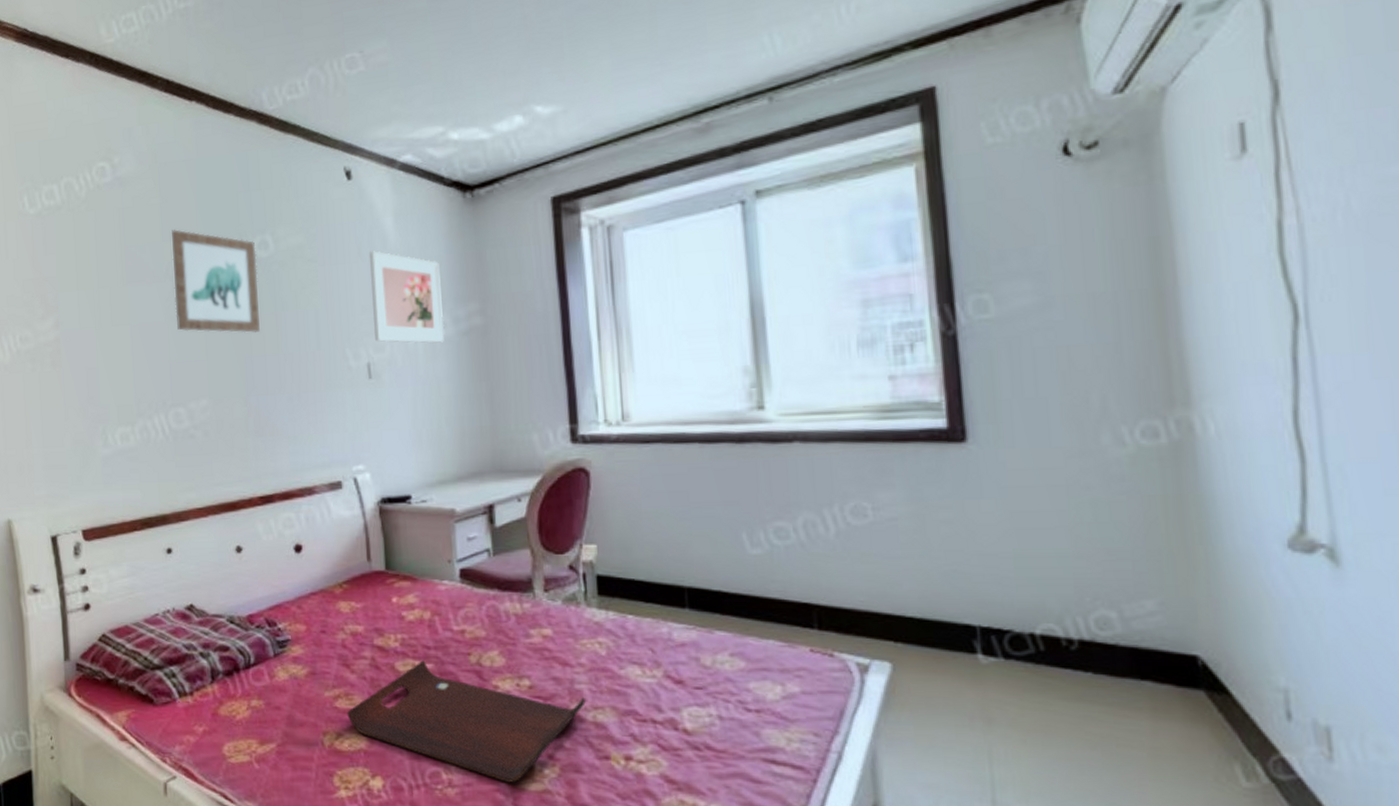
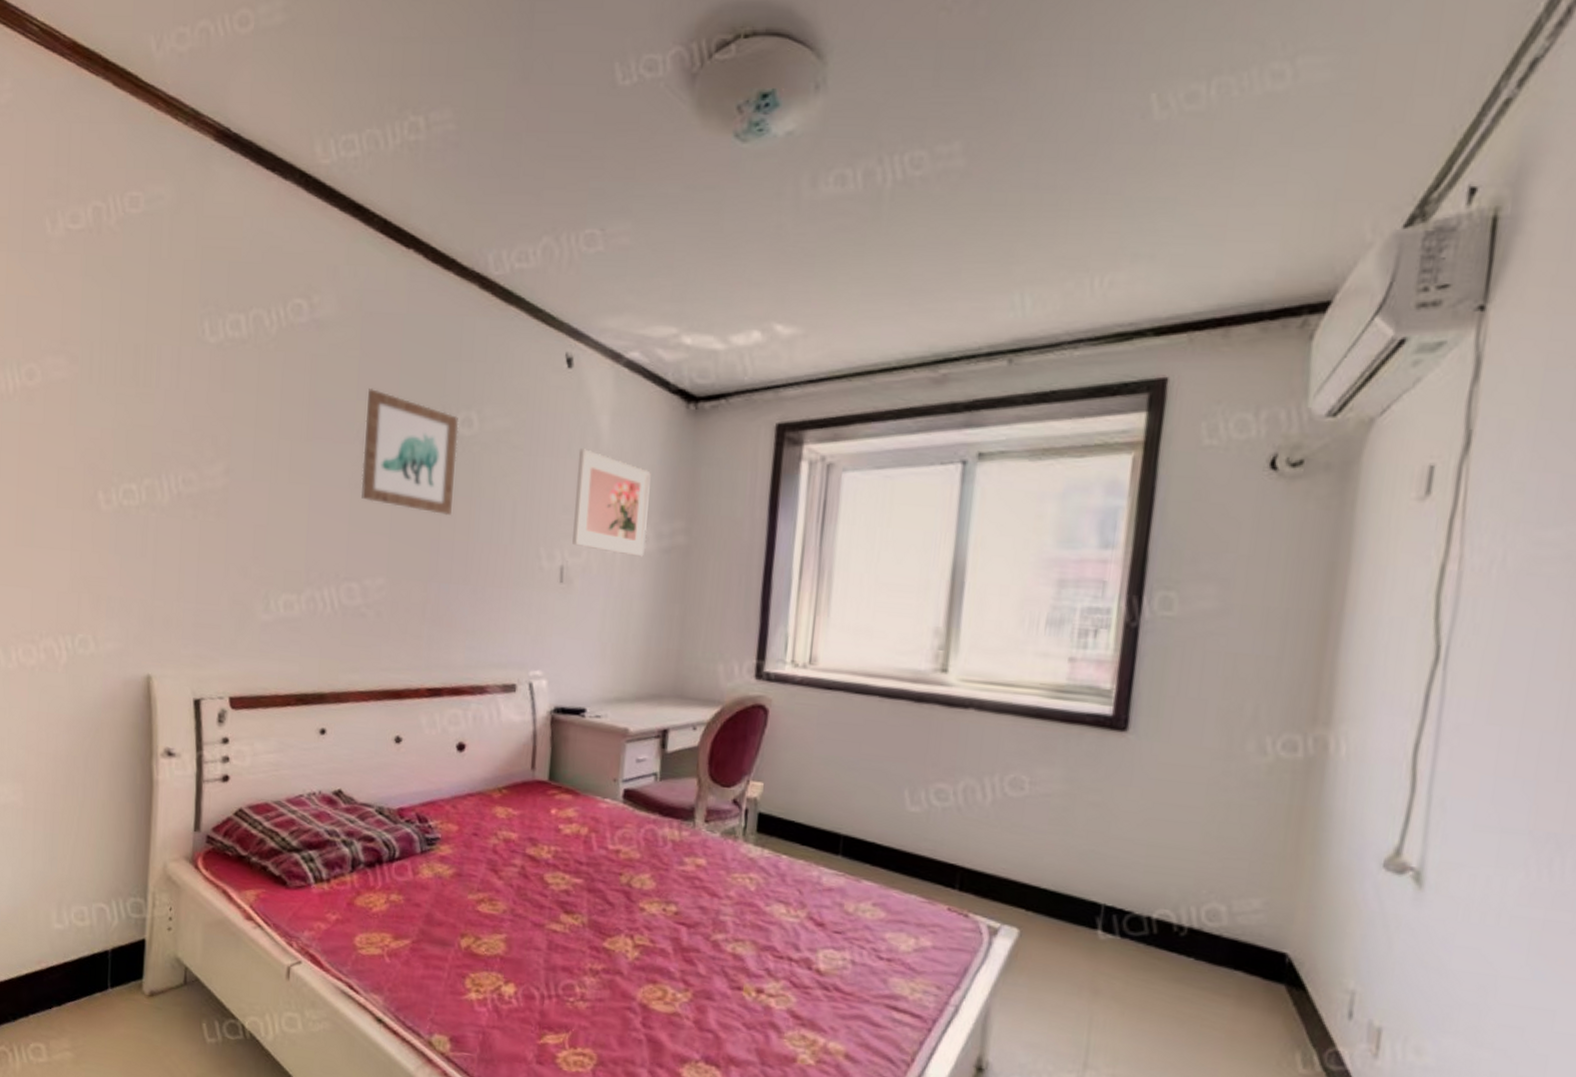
serving tray: present [347,660,586,783] -> none [488,875,728,1003]

